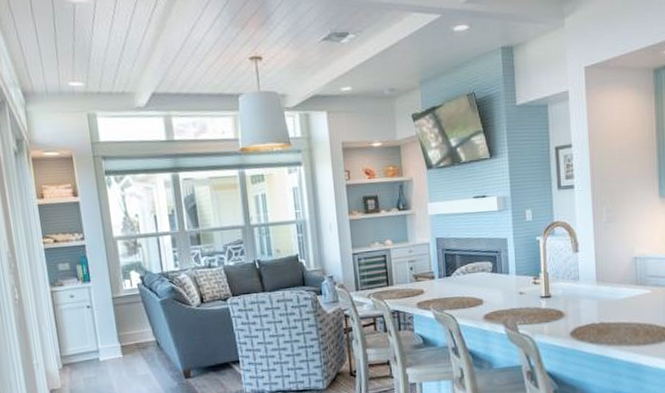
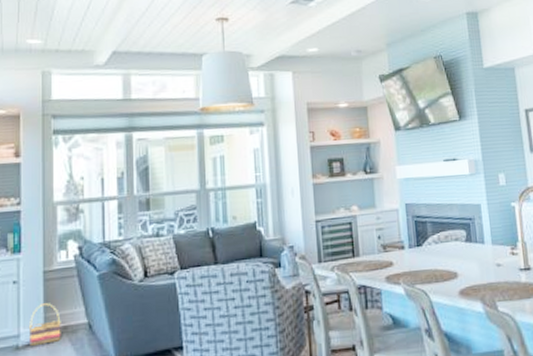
basket: none [105,324,135,359] -> present [28,303,61,346]

